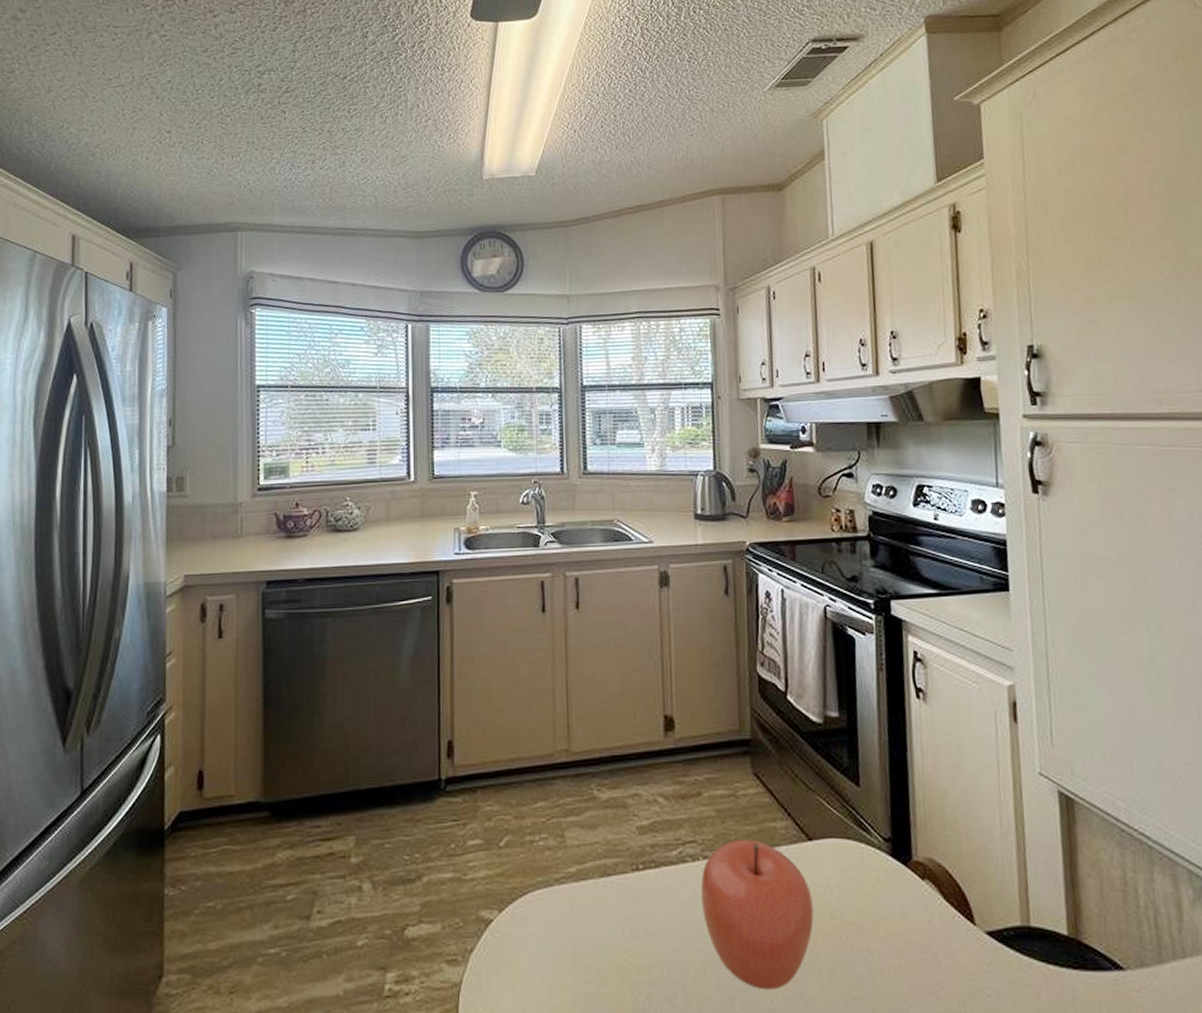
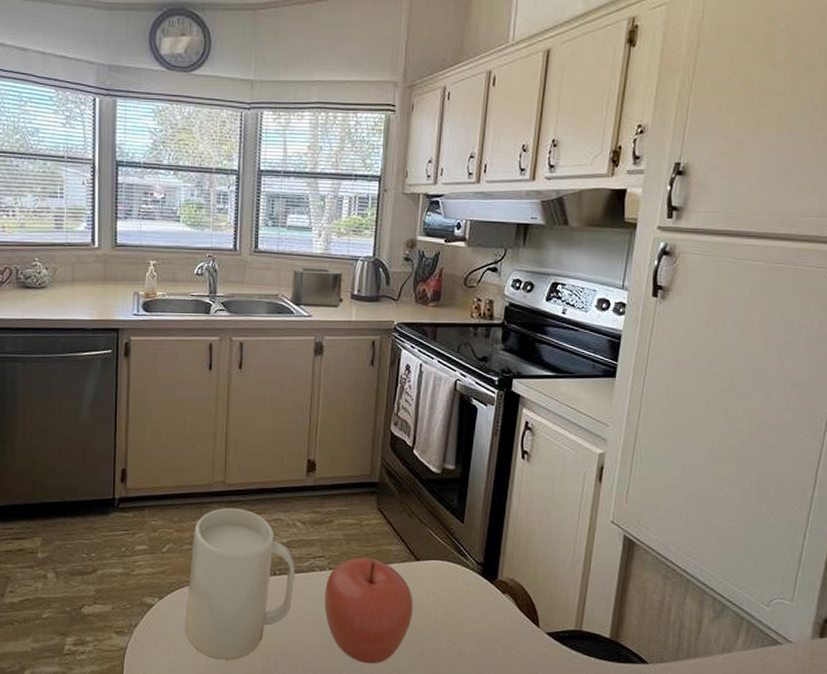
mug: none [531,782,663,995] -> present [185,507,295,660]
toaster: none [626,485,687,531] -> present [290,266,344,308]

